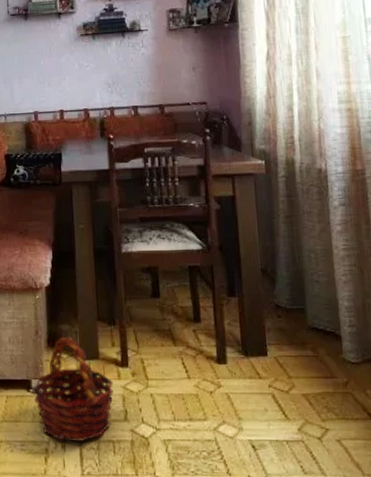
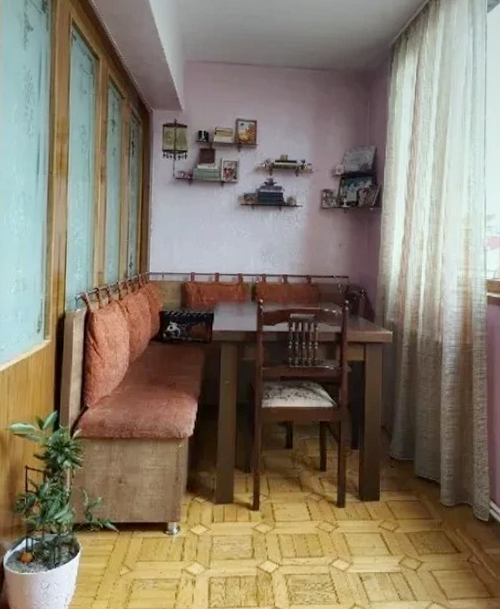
basket: present [33,336,114,443] -> none [169,483,244,579]

